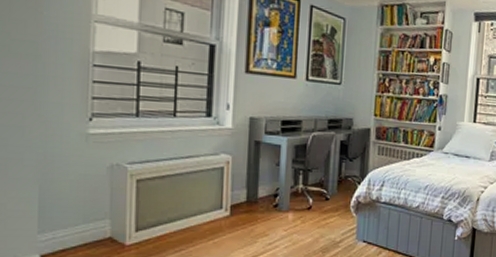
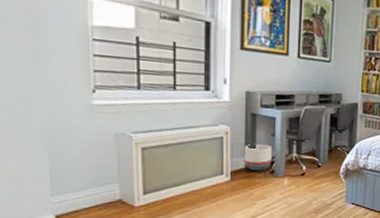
planter: none [245,174,276,204] -> present [244,143,272,171]

